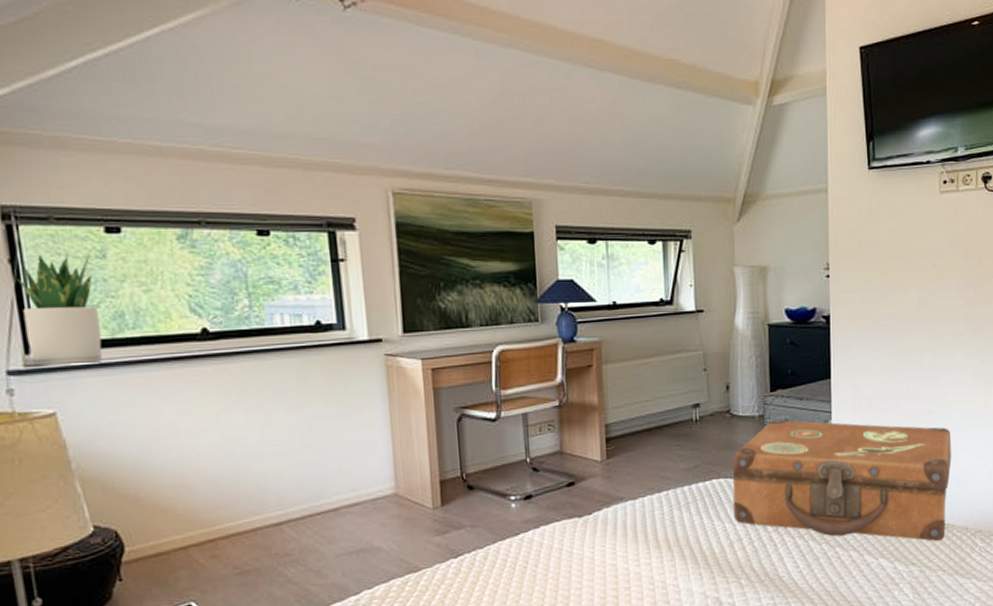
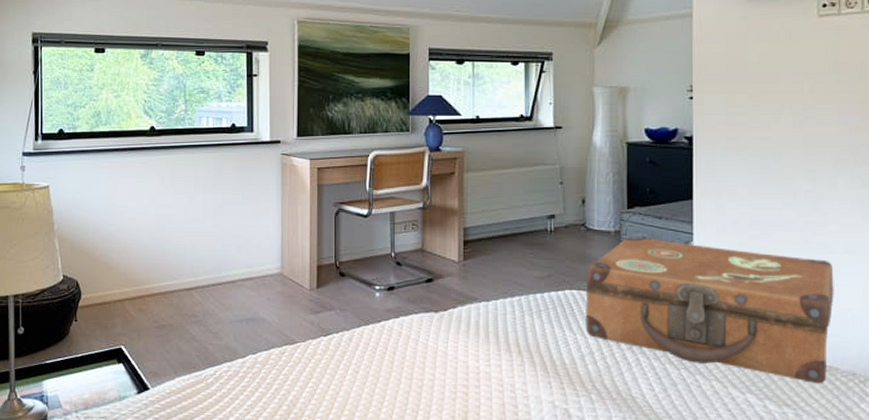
planter: present [17,252,102,367] -> none [37,66,84,150]

